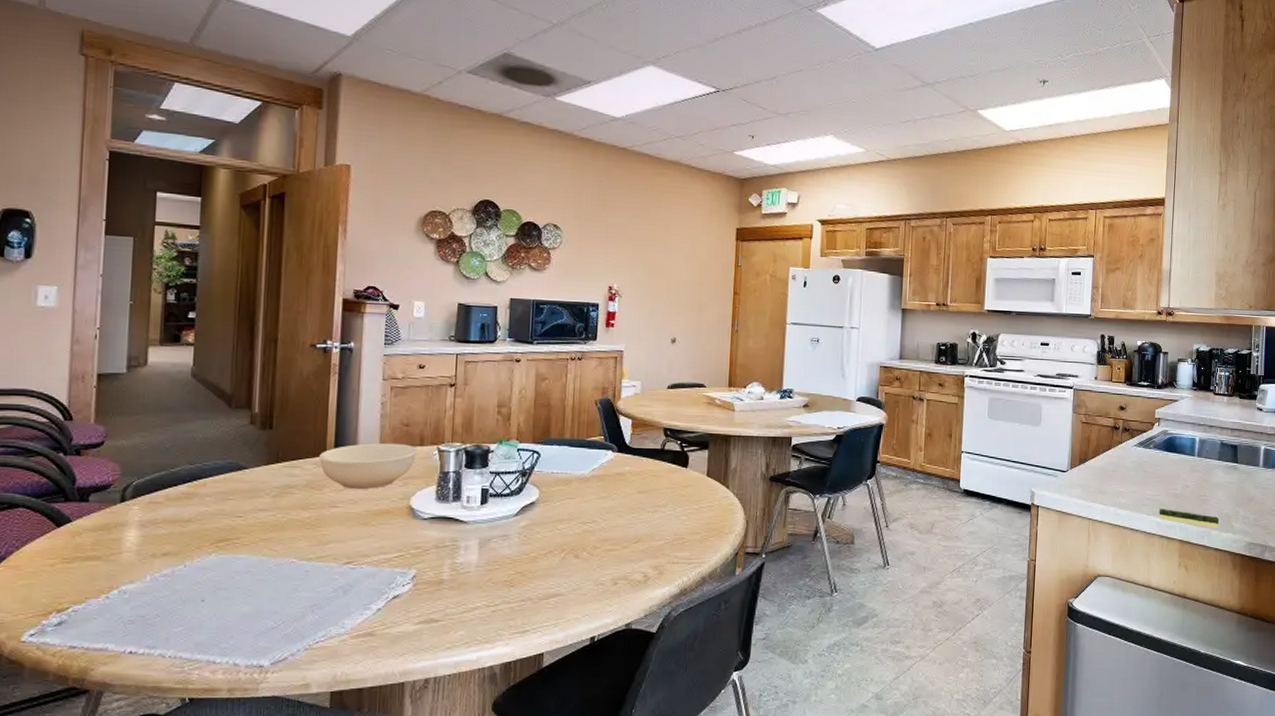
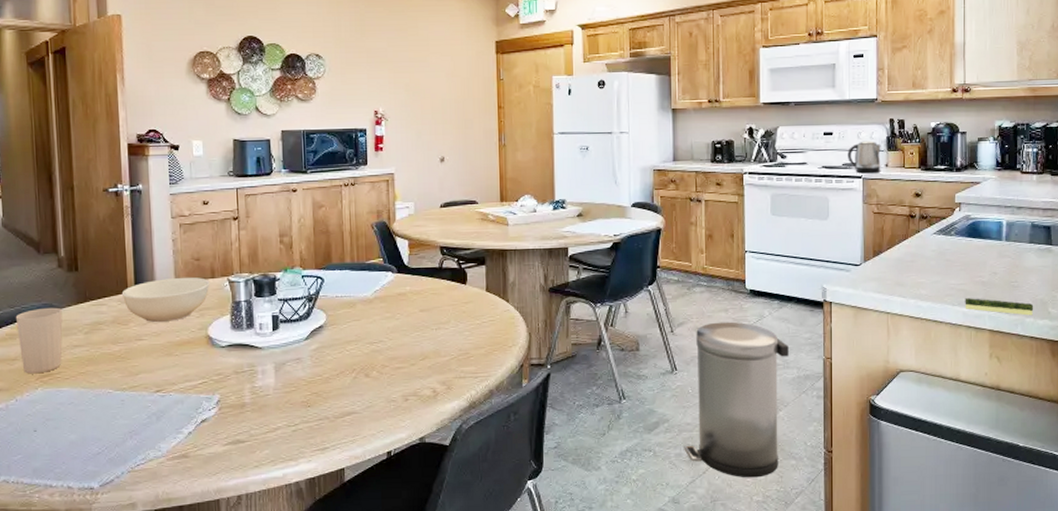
cup: none [194,466,249,538] -> present [15,307,63,374]
pedal bin: none [890,519,996,676] -> present [684,322,789,478]
kettle: none [1061,353,1092,386] -> present [847,140,881,175]

